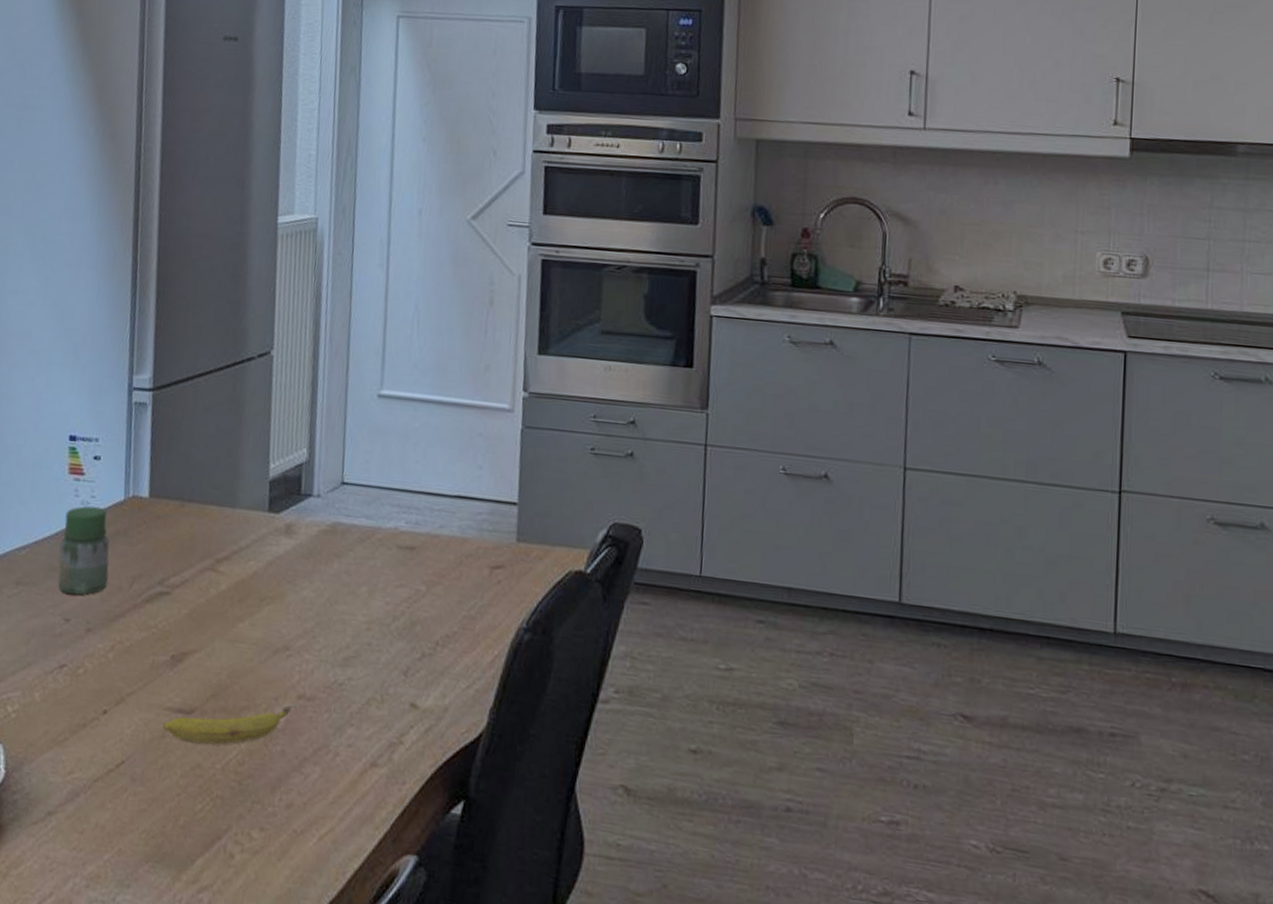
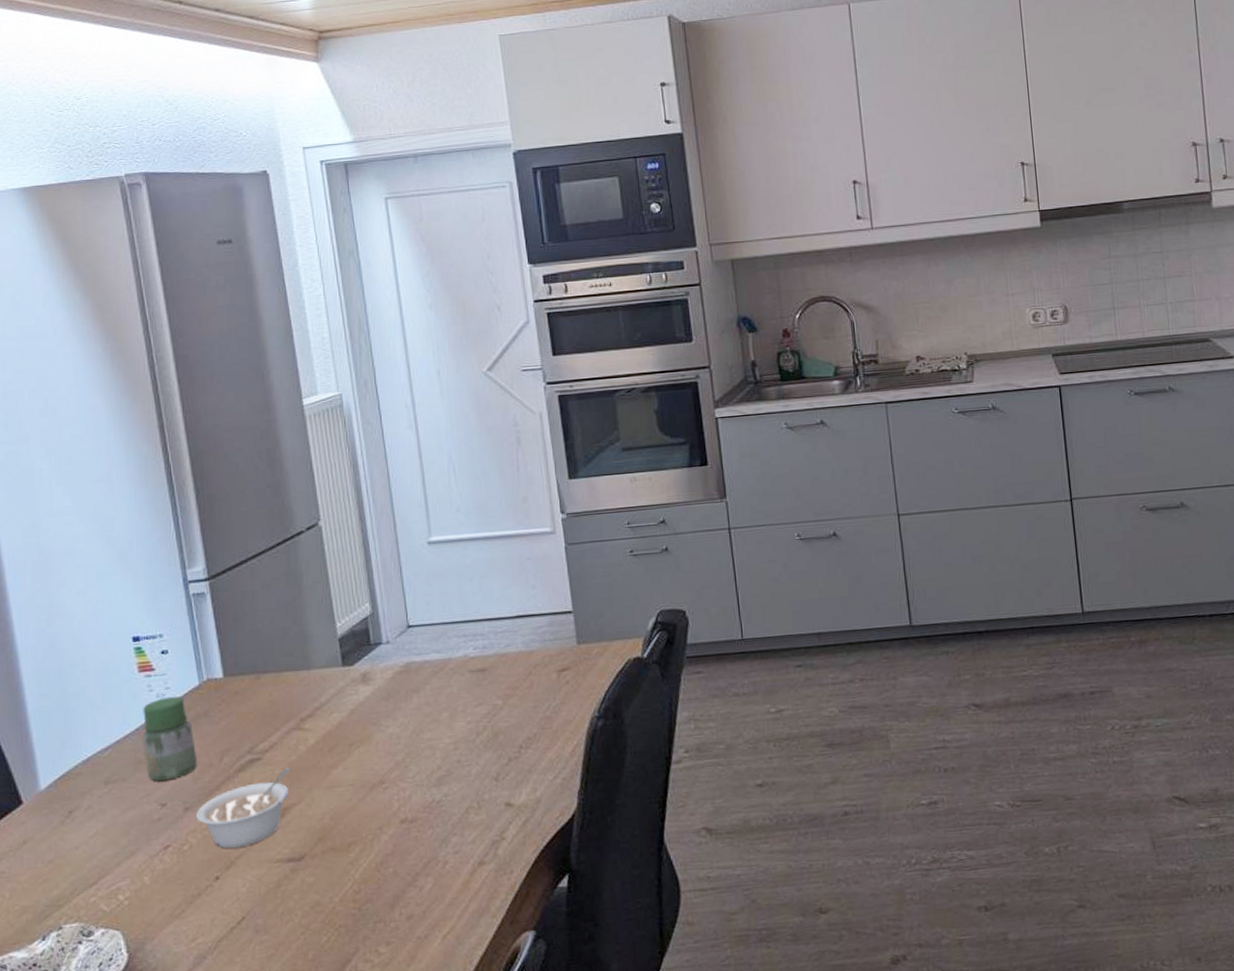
legume: none [96,609,198,685] -> present [196,768,291,849]
banana: present [162,703,298,745] -> none [276,828,402,886]

